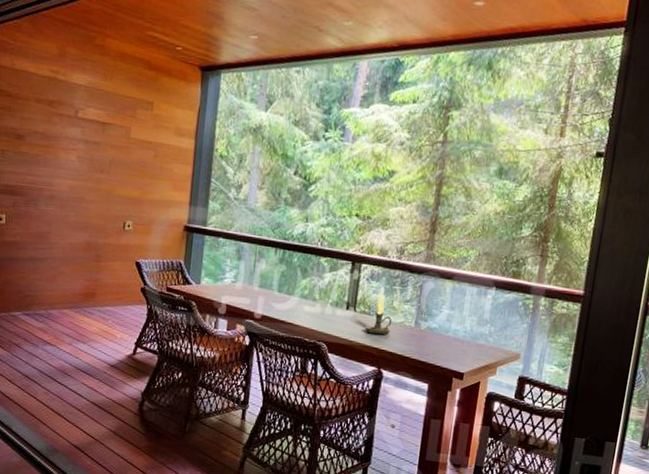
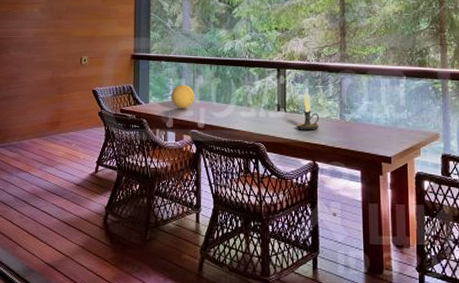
decorative ball: none [226,267,254,295] -> present [171,84,194,108]

